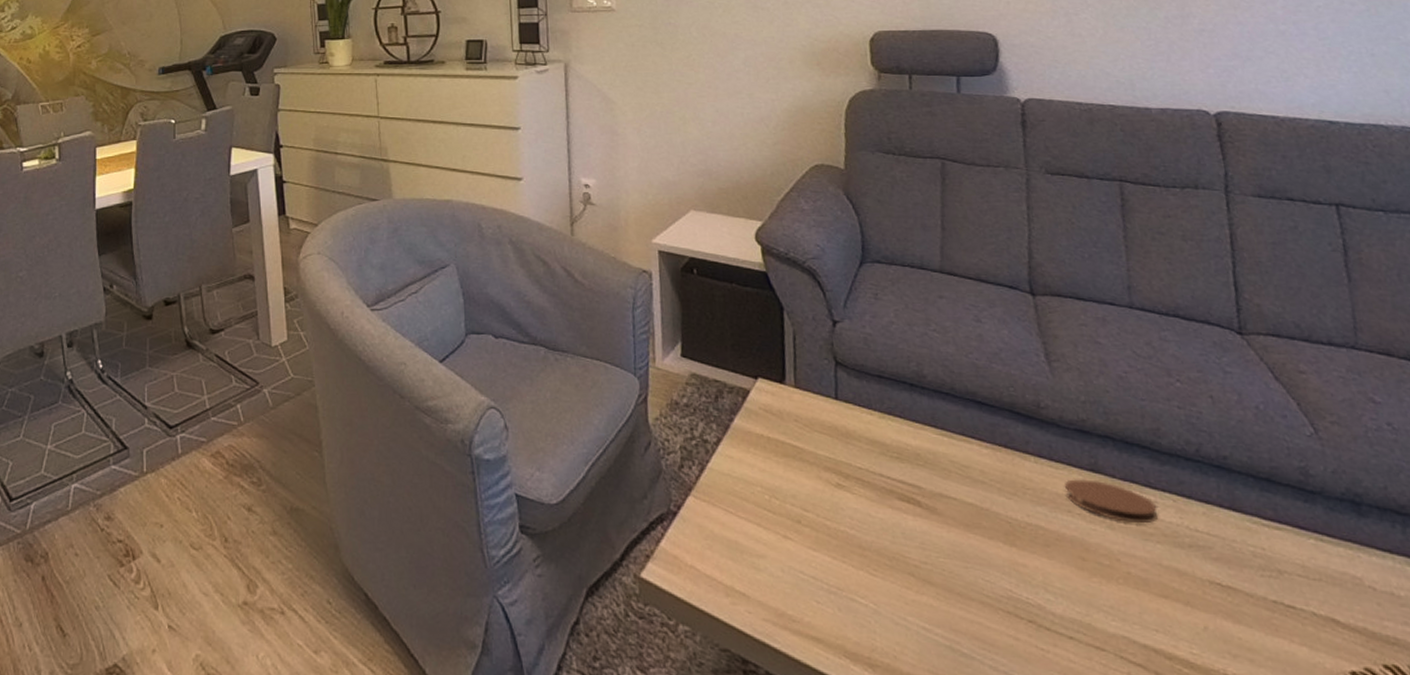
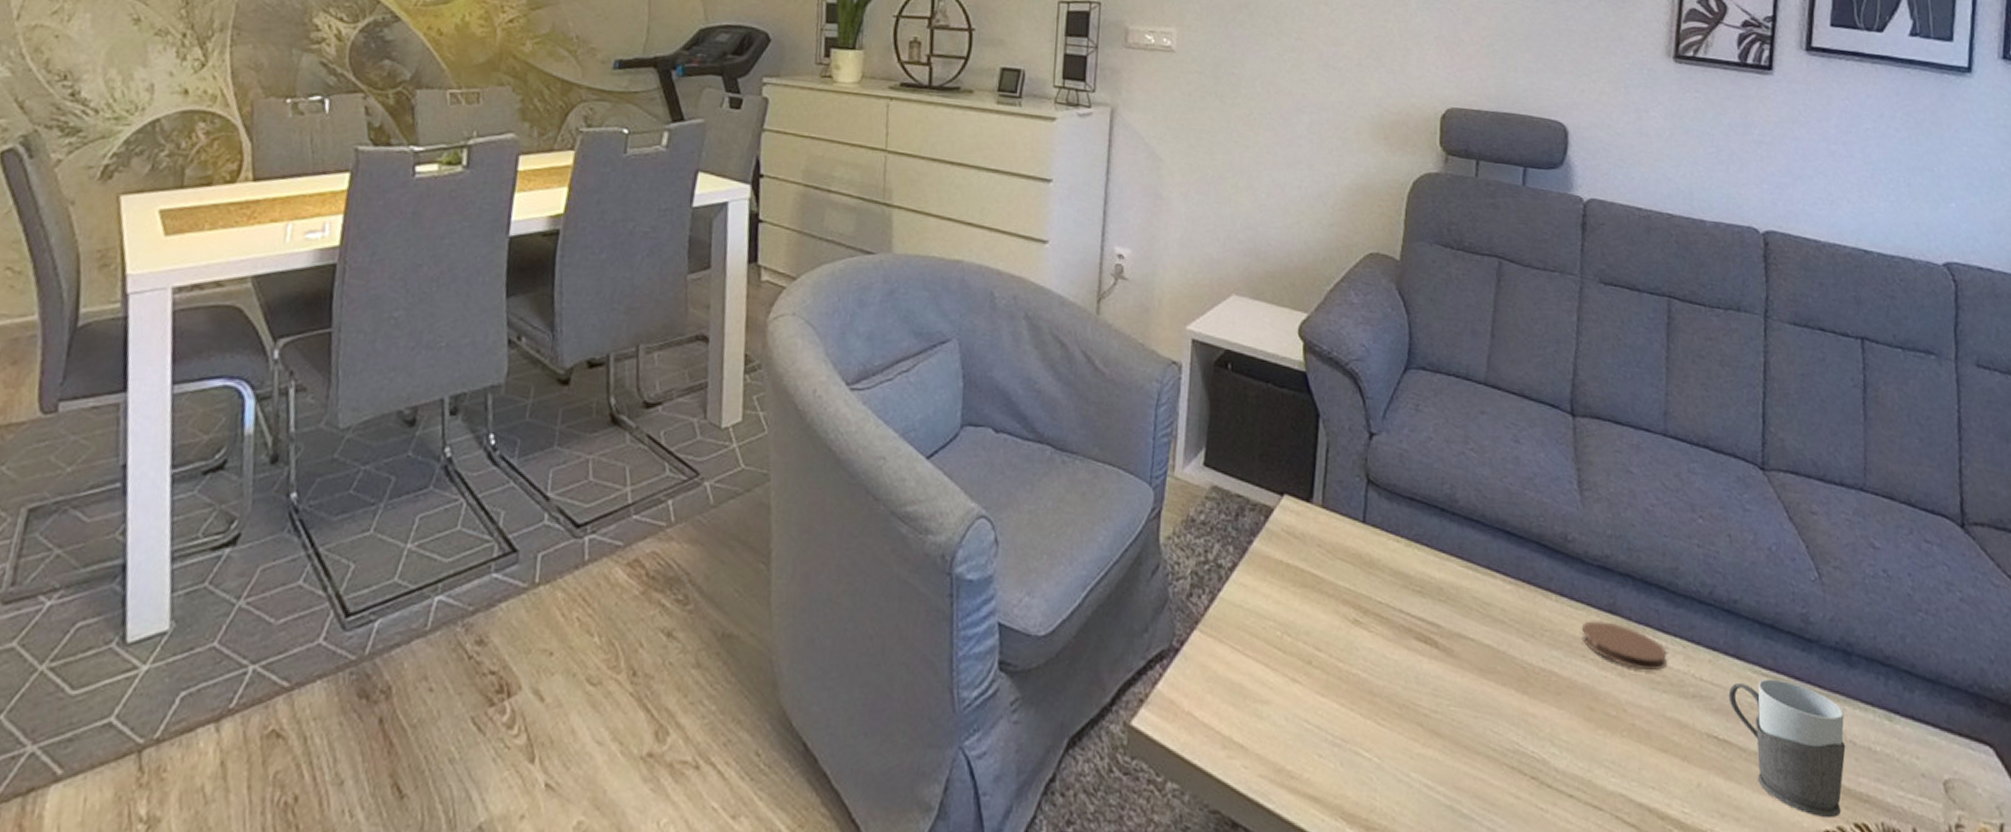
mug: none [1227,528,1367,660] -> present [1728,678,1846,819]

